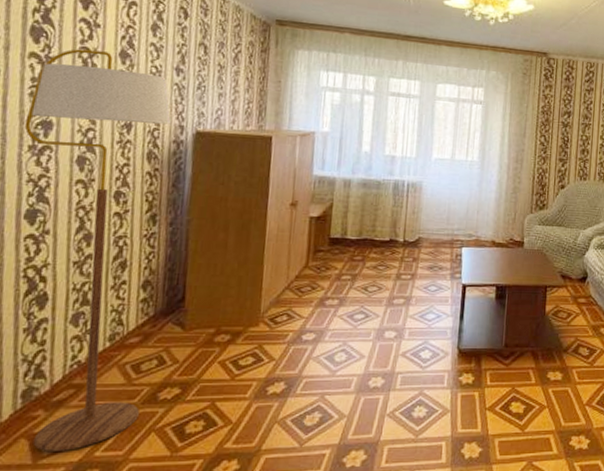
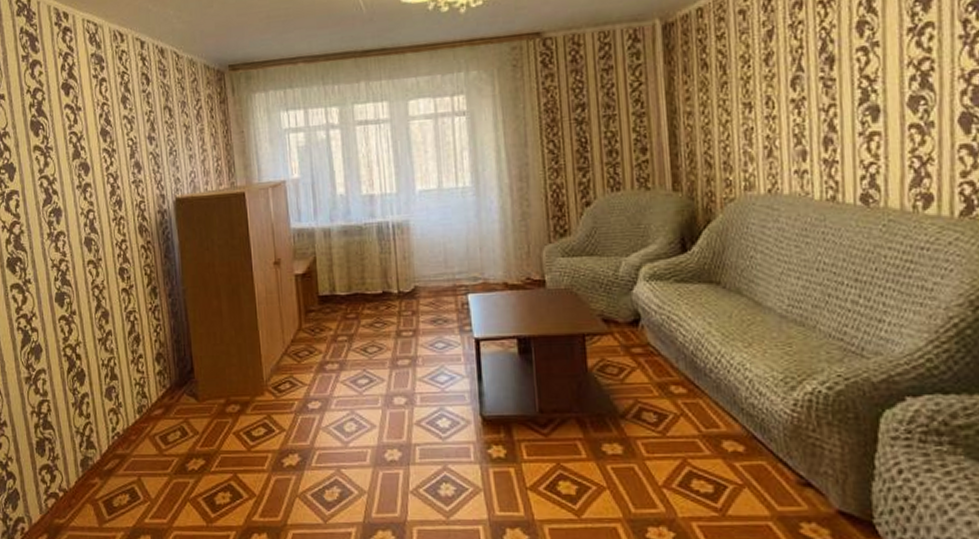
floor lamp: present [24,49,171,451] -> none [41,133,174,517]

